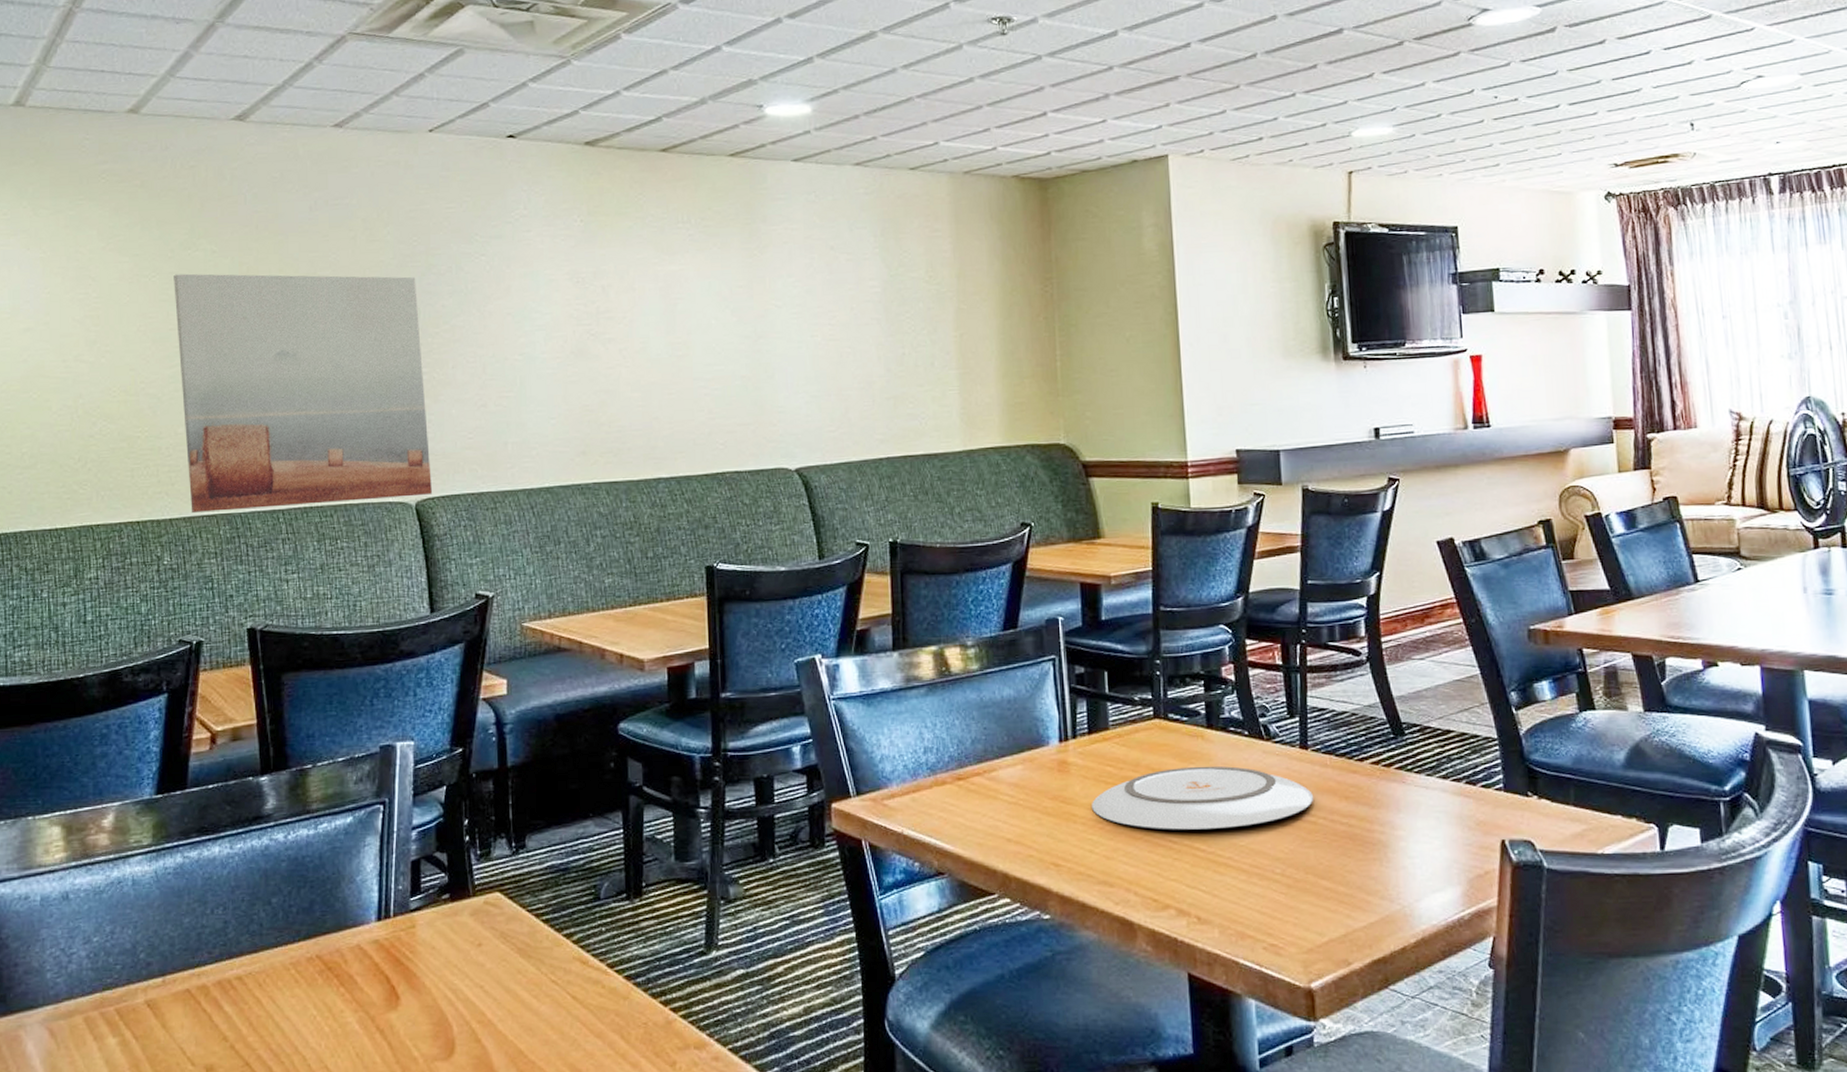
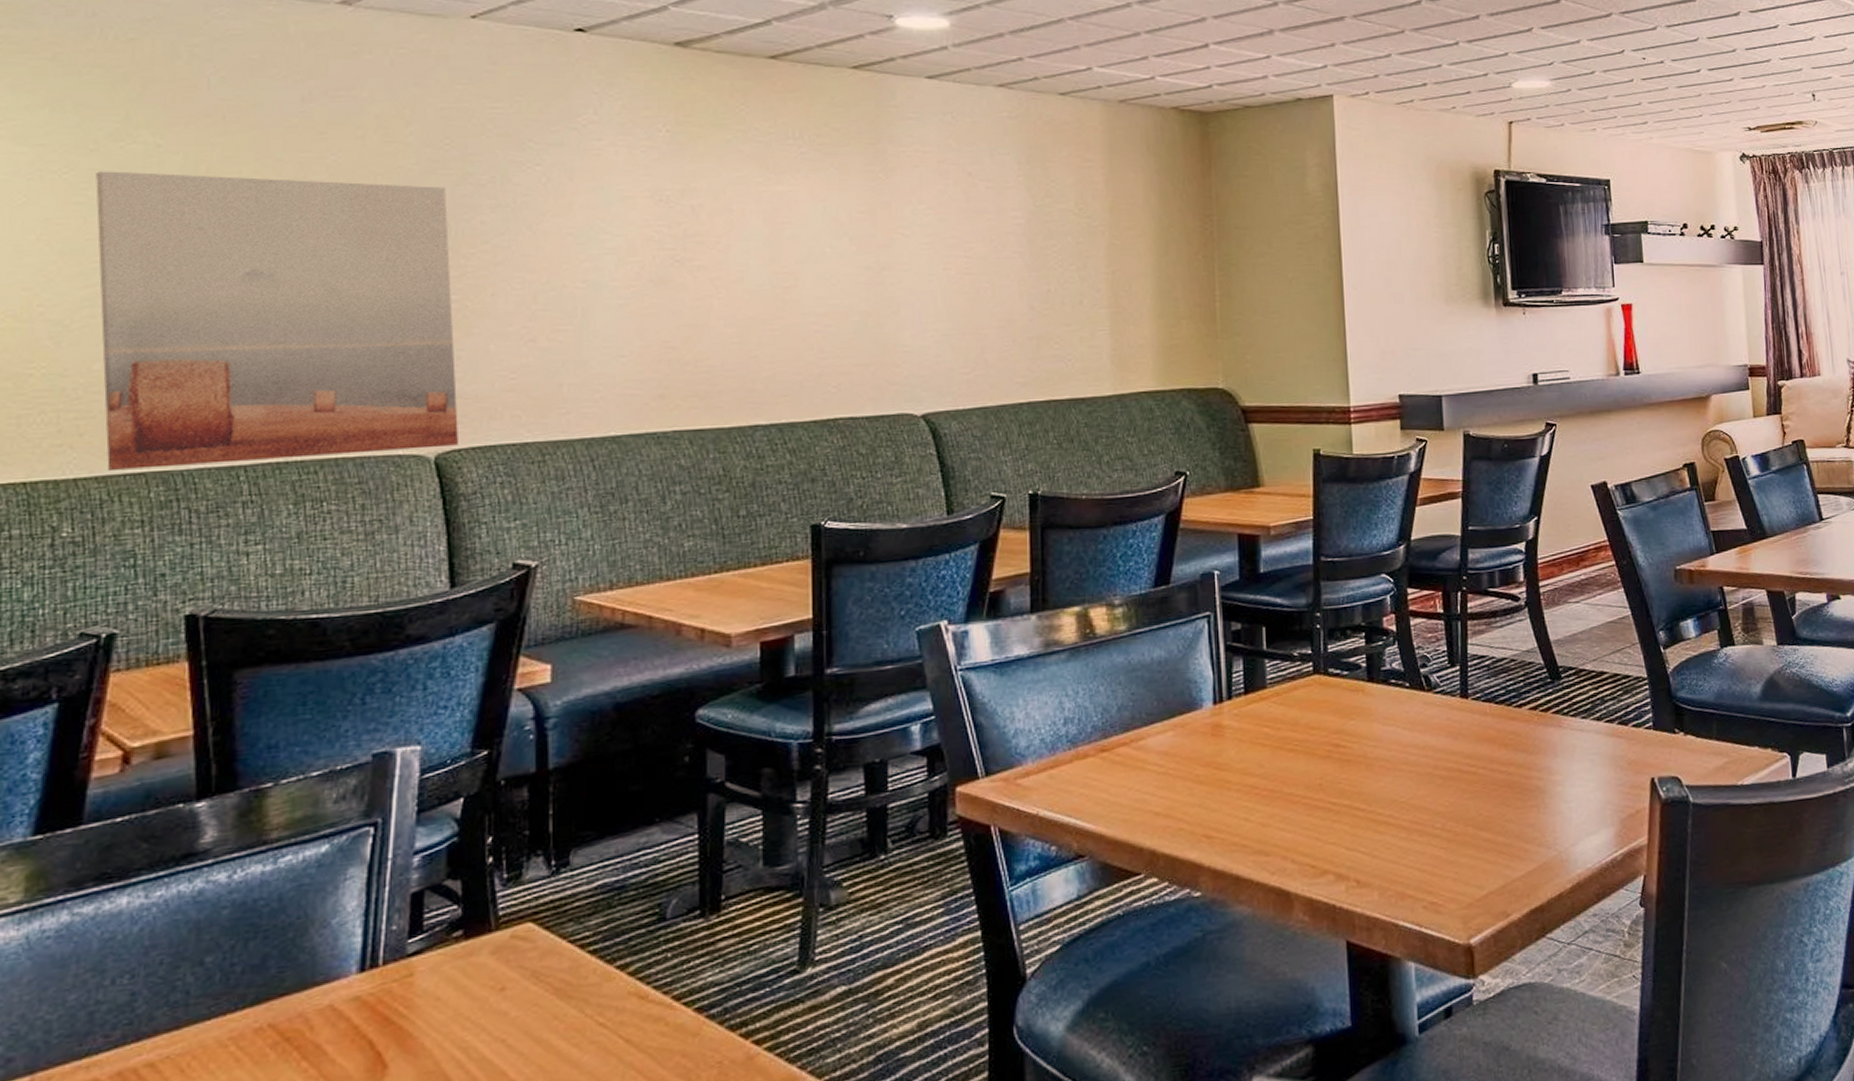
plate: present [1092,766,1314,830] -> none [1247,720,1474,791]

